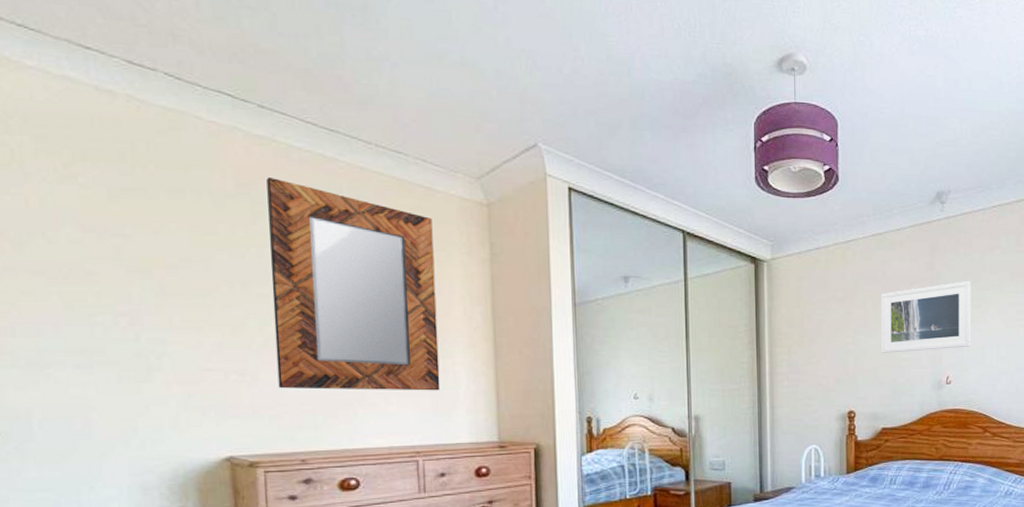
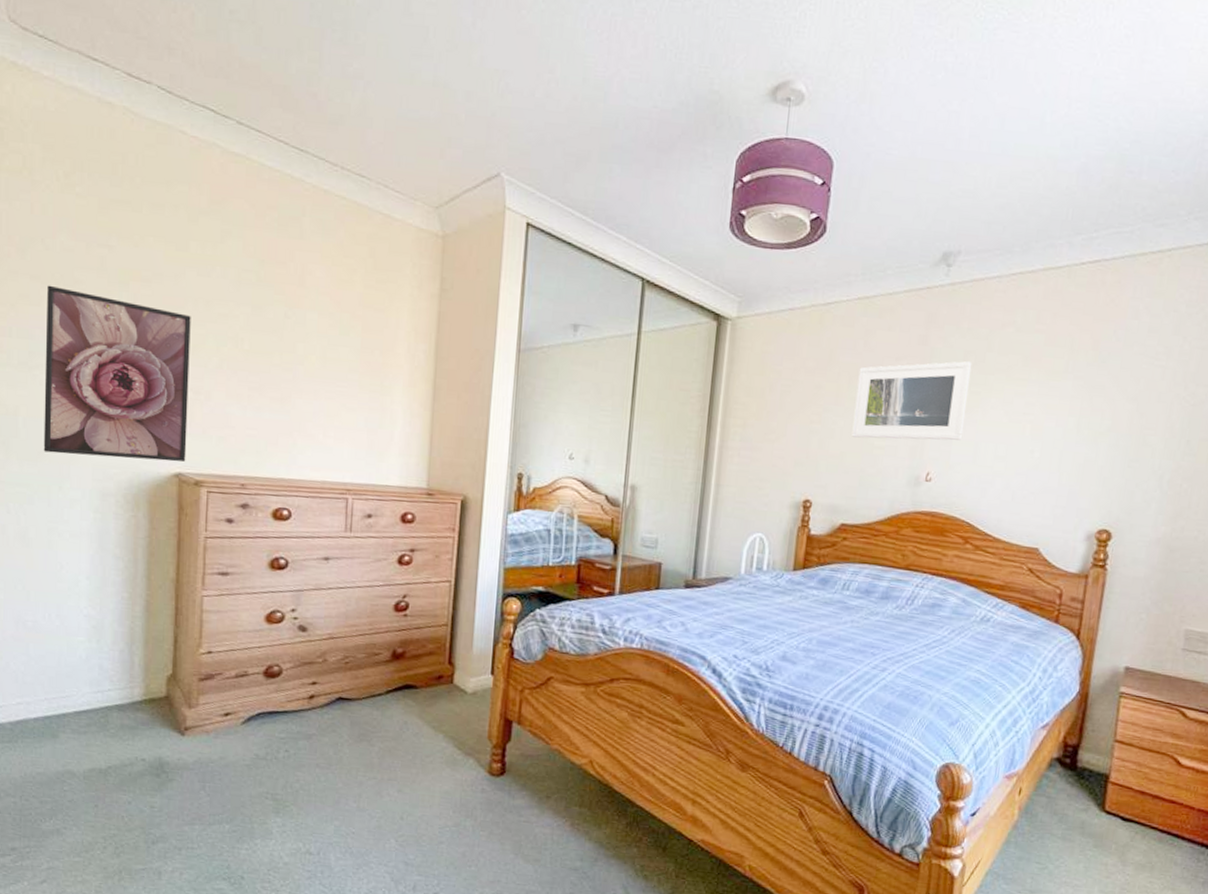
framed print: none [54,279,237,453] -> present [43,285,191,462]
home mirror: present [266,178,441,391] -> none [228,196,387,429]

